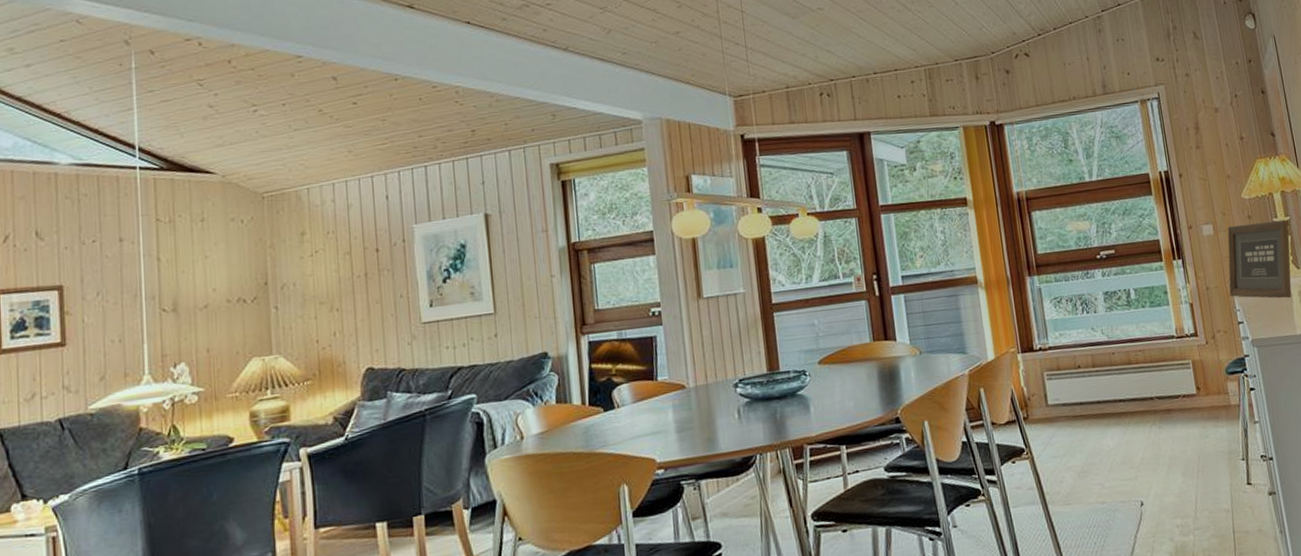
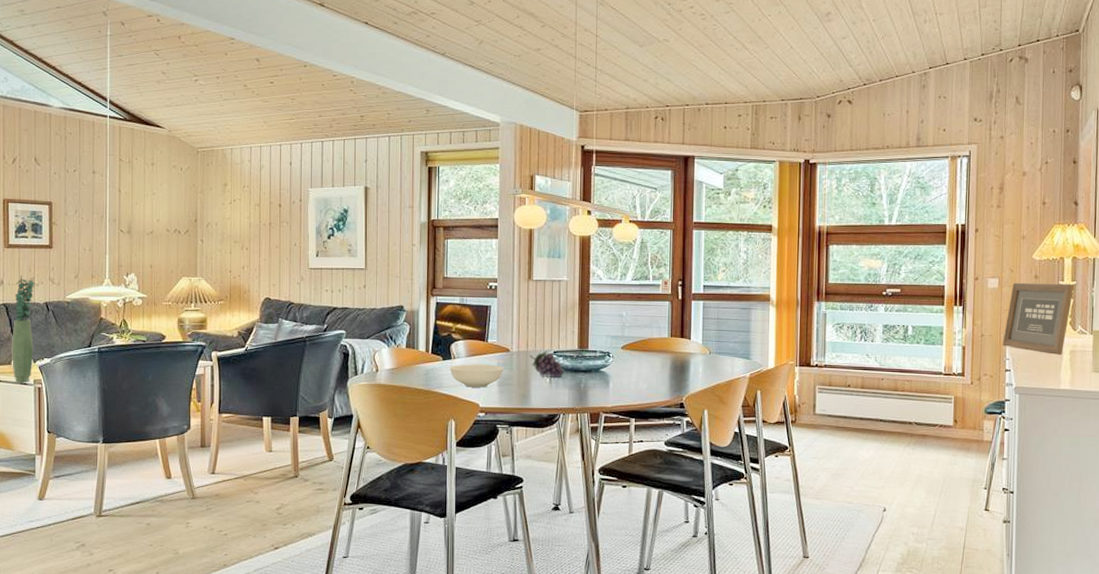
vase: none [9,388,44,536] -> present [11,275,36,383]
bowl: none [614,407,681,441] -> present [450,364,503,388]
fruit: none [710,378,755,413] -> present [529,349,565,377]

